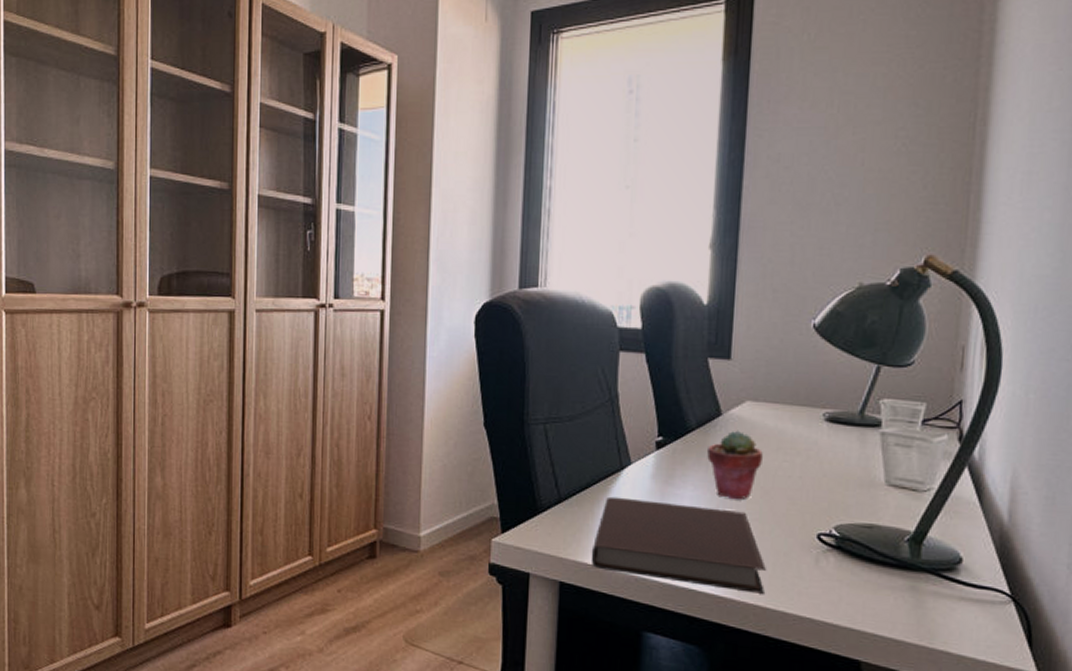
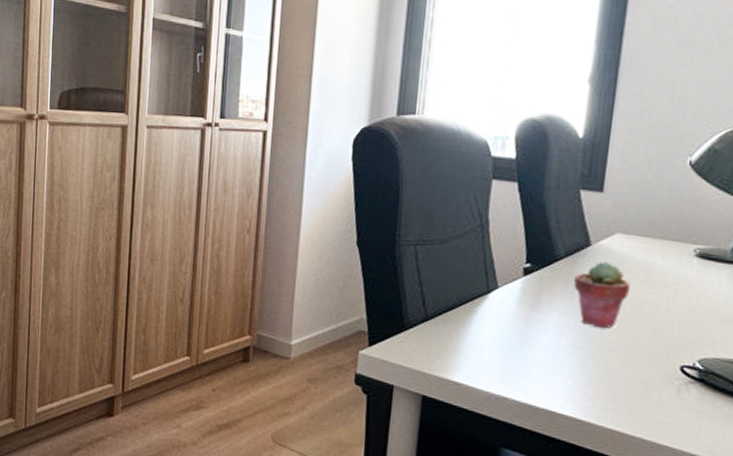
notebook: present [591,496,766,594] -> none [453,318,626,420]

